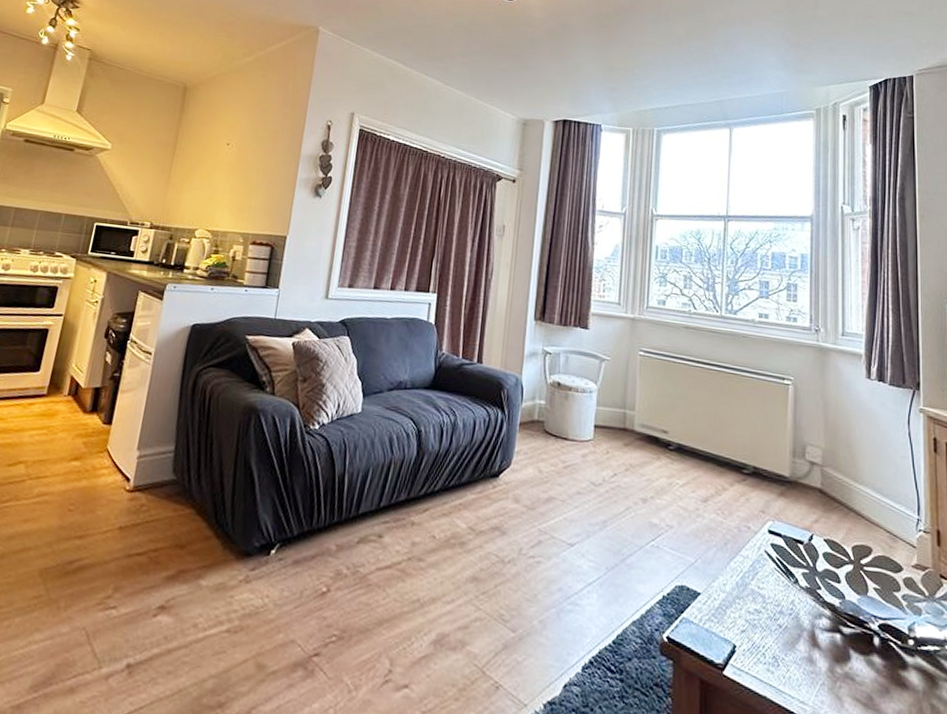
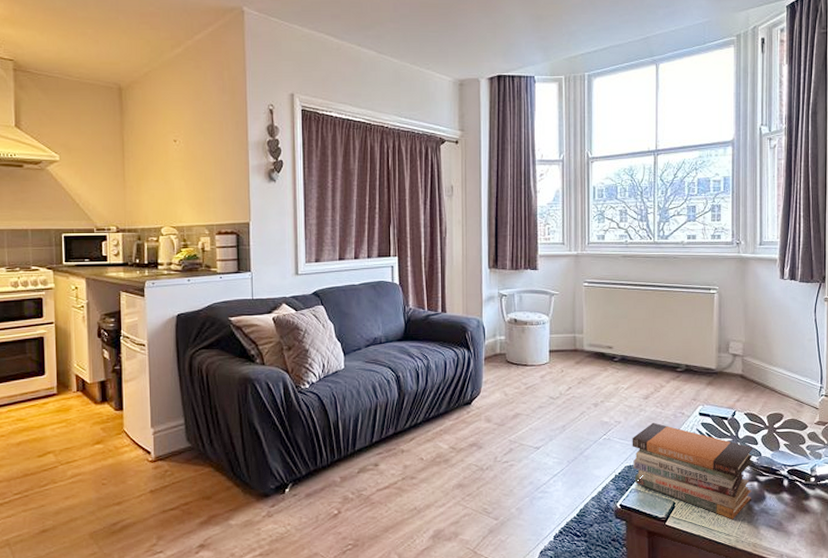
book stack: none [685,533,834,681] -> present [632,422,753,519]

